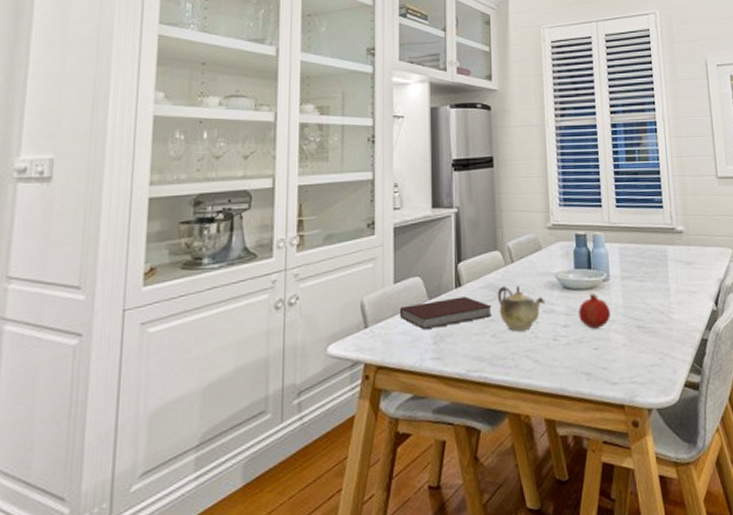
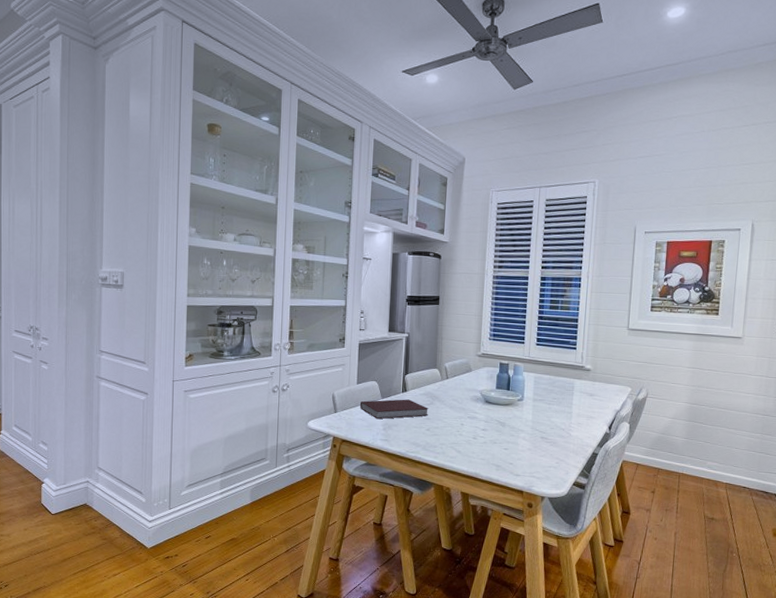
teapot: present [497,285,545,332] -> none [433,395,470,430]
fruit: present [579,293,610,329] -> none [495,408,521,435]

